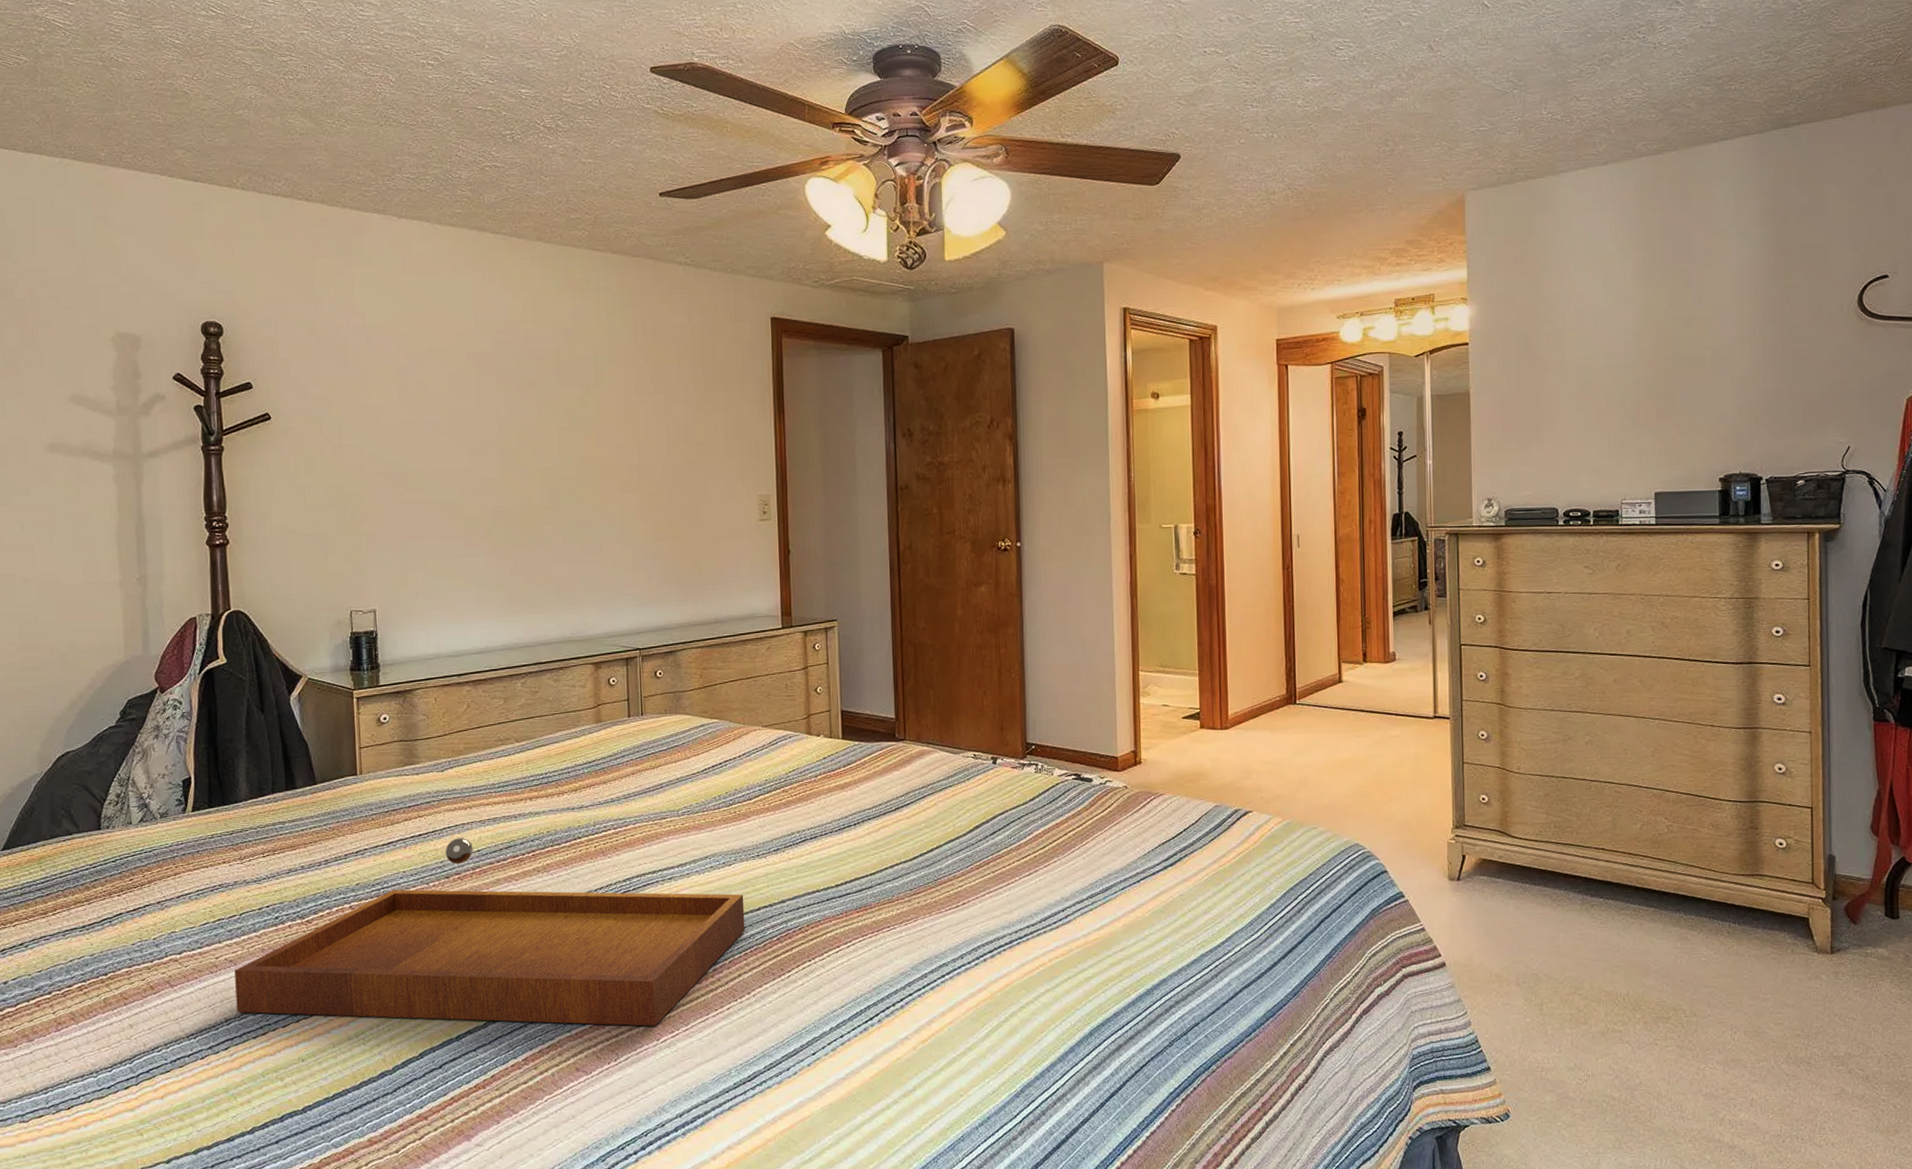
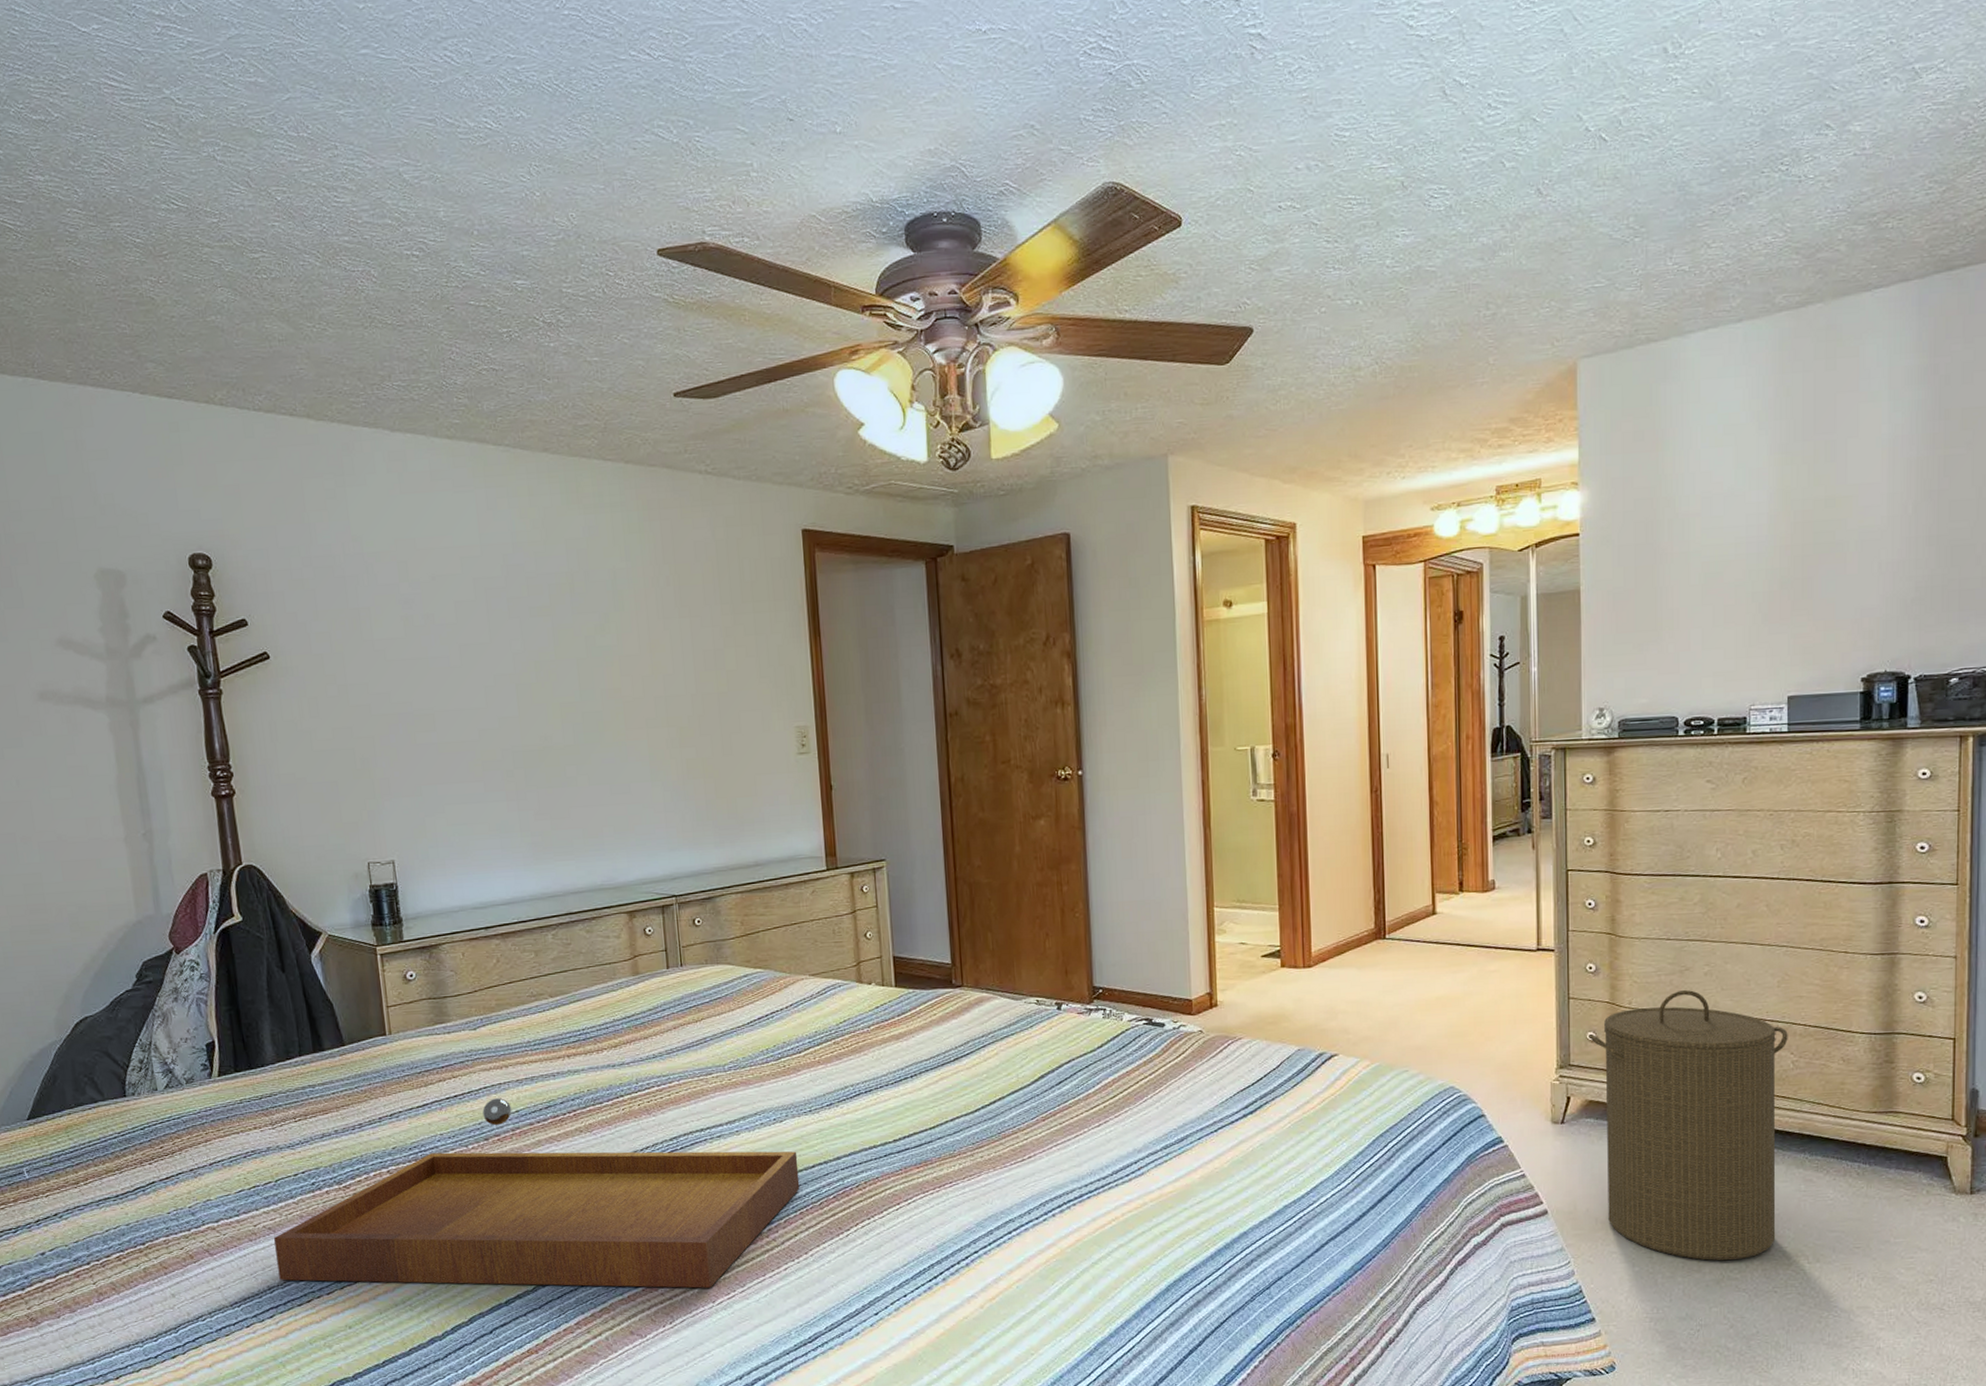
laundry hamper: none [1481,758,1662,1014] -> present [1588,990,1788,1261]

